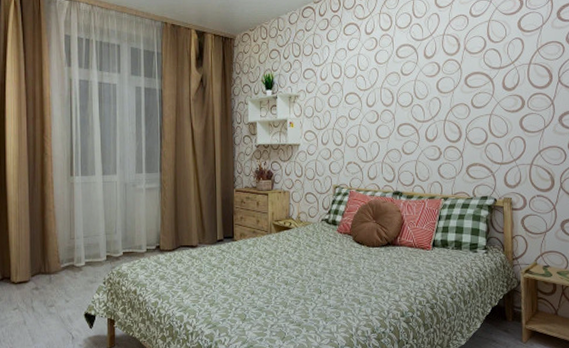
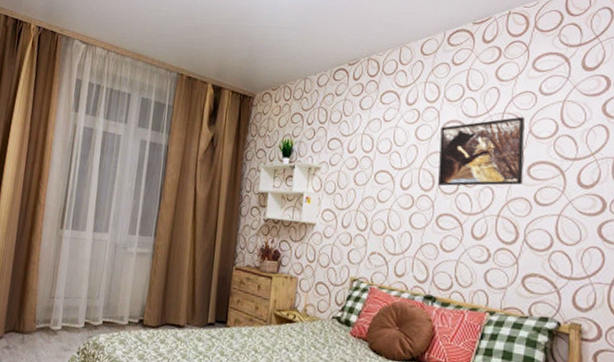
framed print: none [395,36,462,101] -> present [438,116,525,187]

